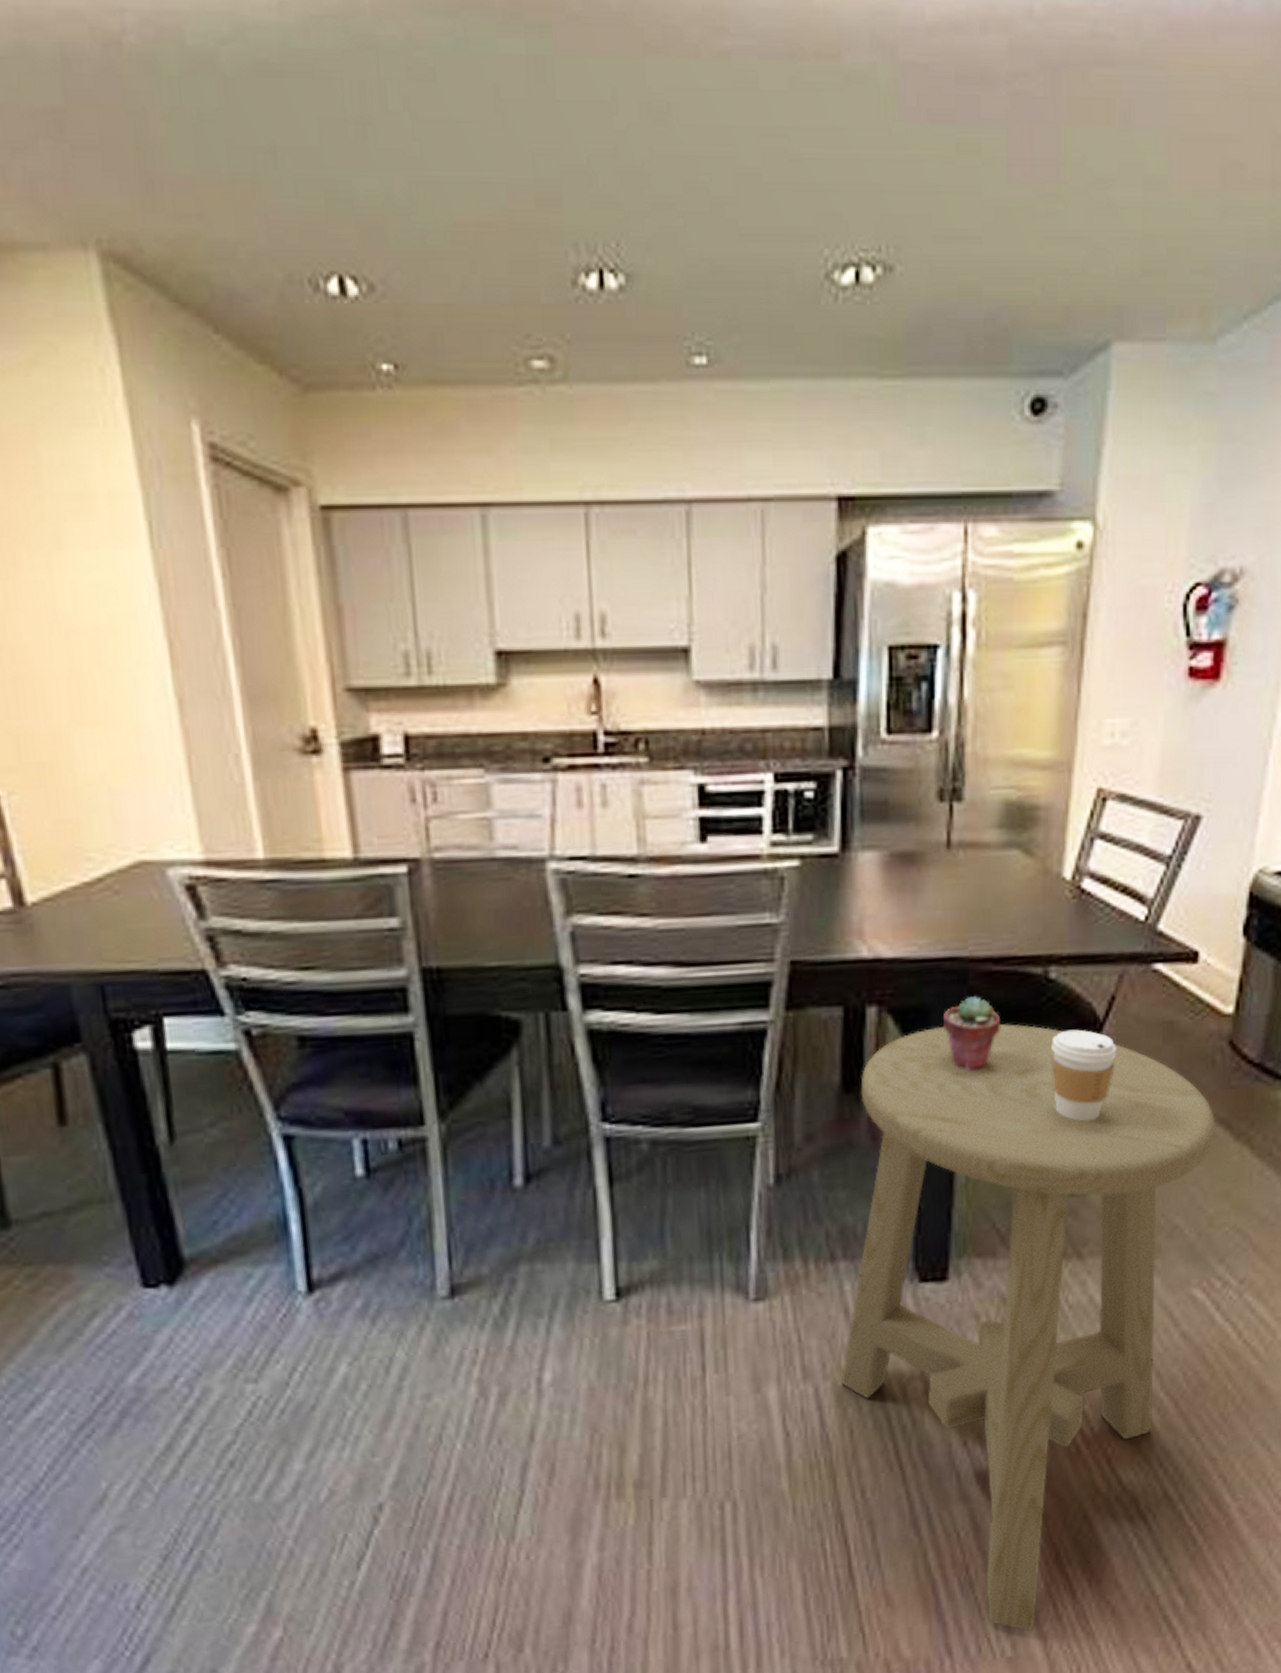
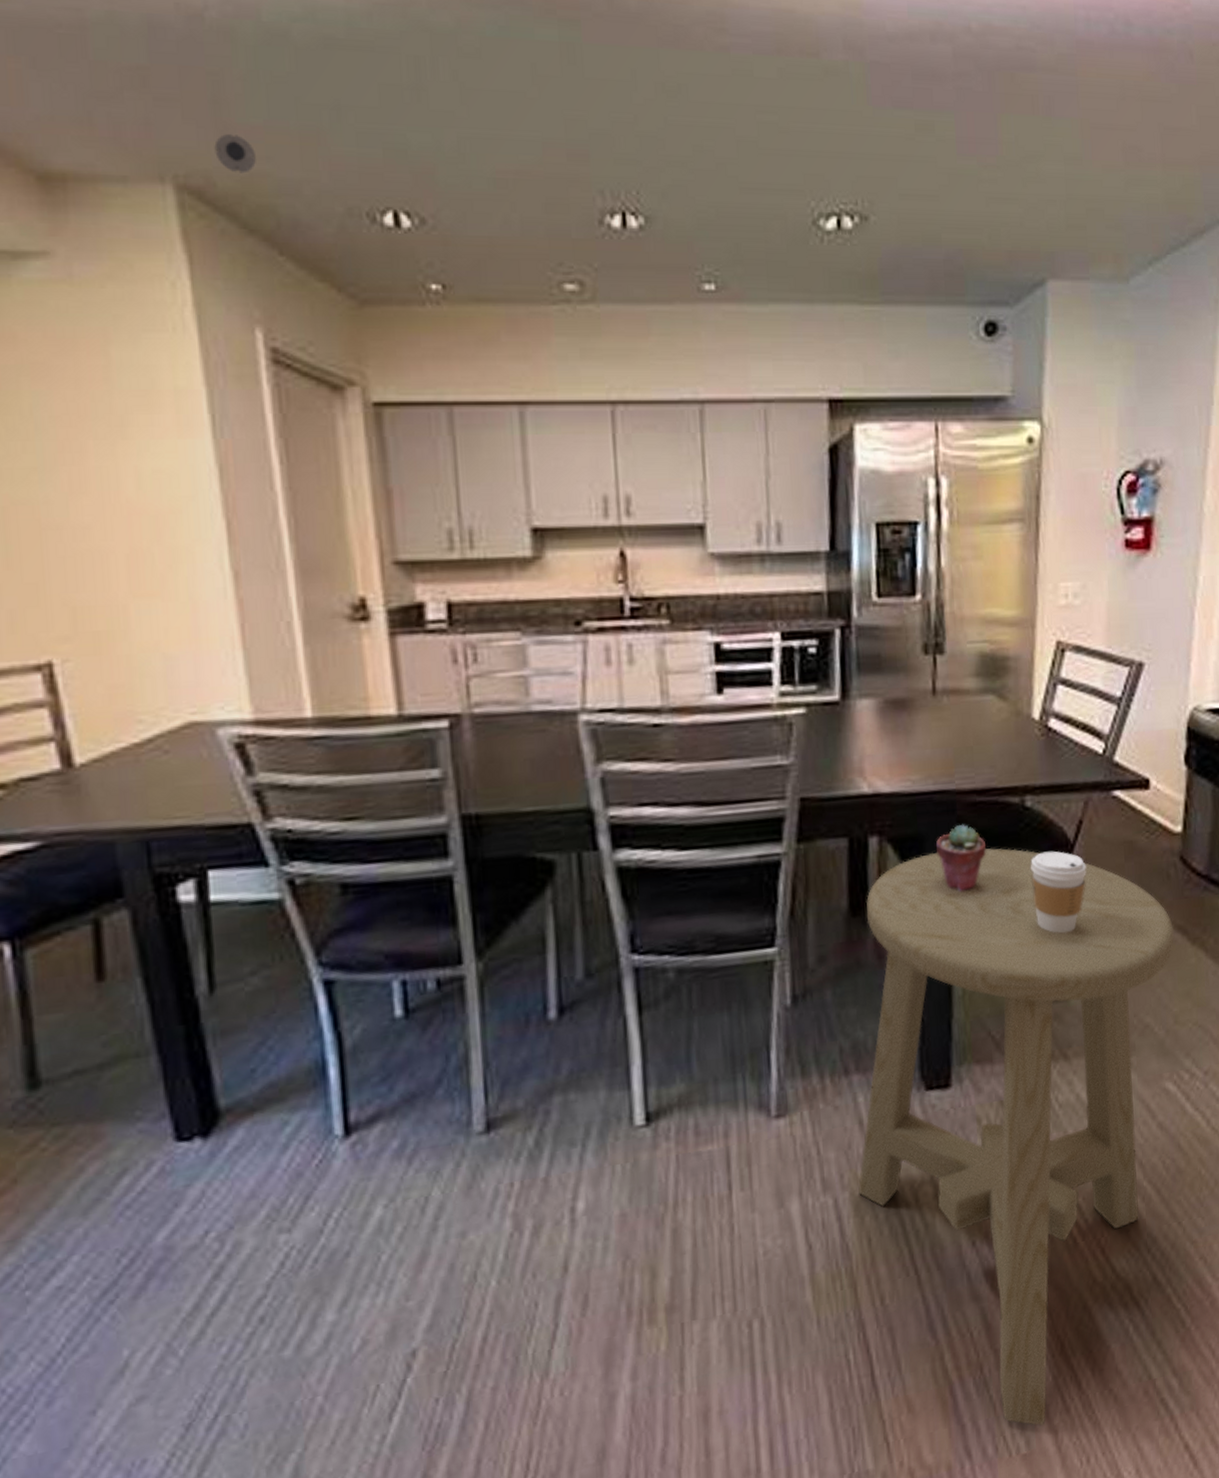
smoke detector: none [139,188,186,236] -> present [214,134,256,174]

